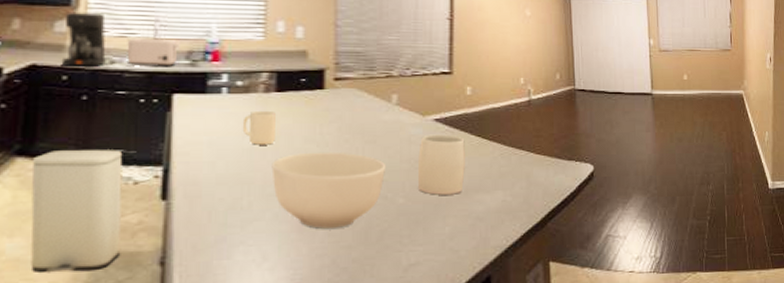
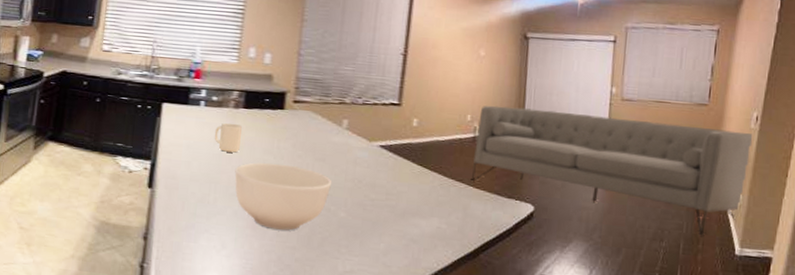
pedal bin: present [30,150,123,273] -> none [53,139,123,236]
coffee maker: present [61,11,108,68] -> none [83,31,117,77]
toaster: present [127,38,178,67] -> none [131,54,170,81]
mug: present [418,134,465,195] -> none [359,159,407,216]
sofa: none [531,66,770,175] -> present [472,105,753,236]

